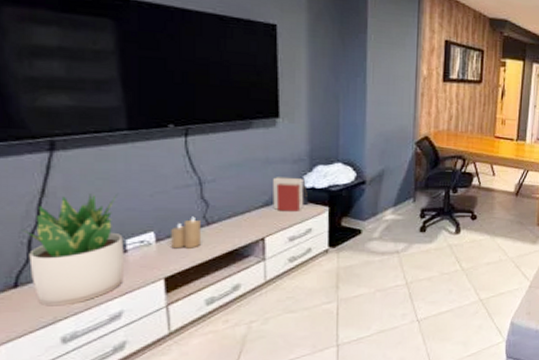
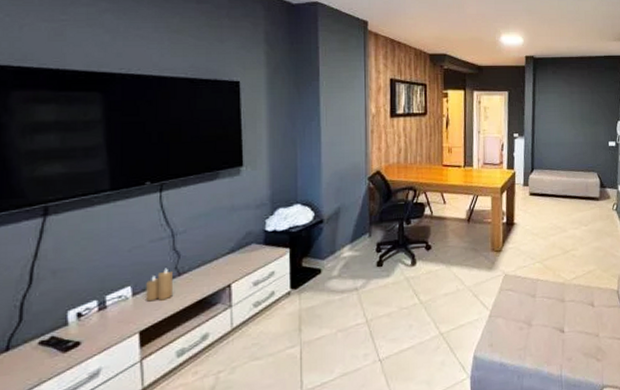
planter: present [20,194,125,307] -> none [14,252,105,368]
books: present [273,177,309,212] -> none [238,222,271,257]

